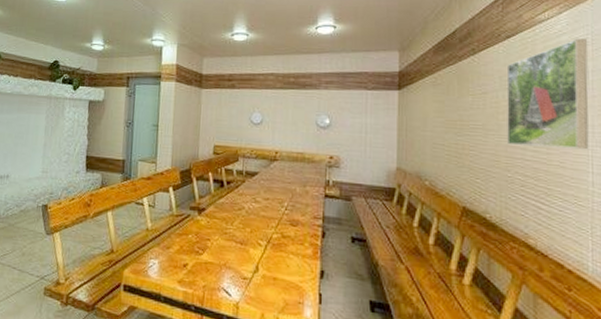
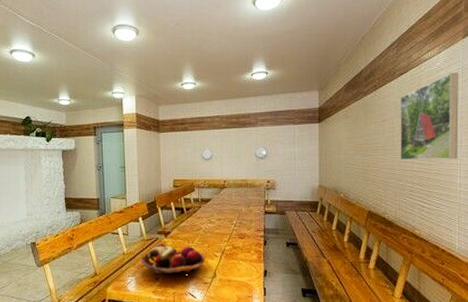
fruit basket: none [167,221,247,266] -> present [141,243,206,277]

